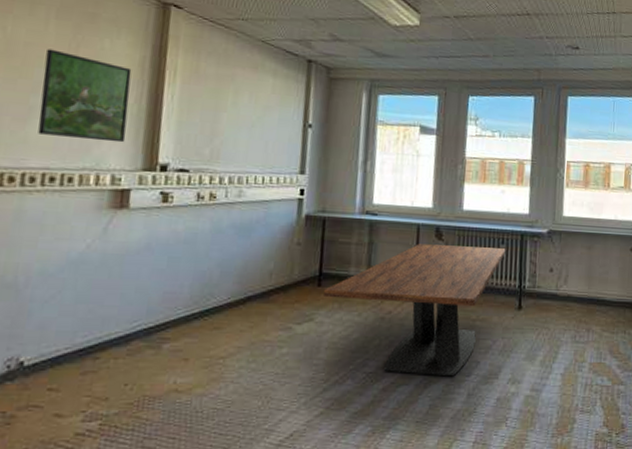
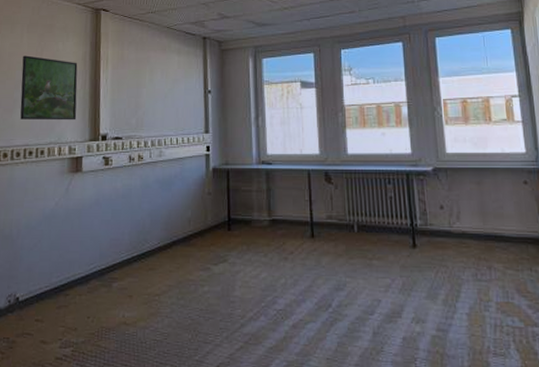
dining table: present [324,244,506,377] -> none [234,188,393,315]

